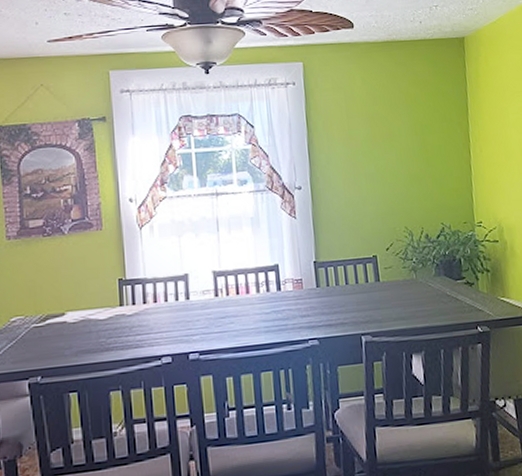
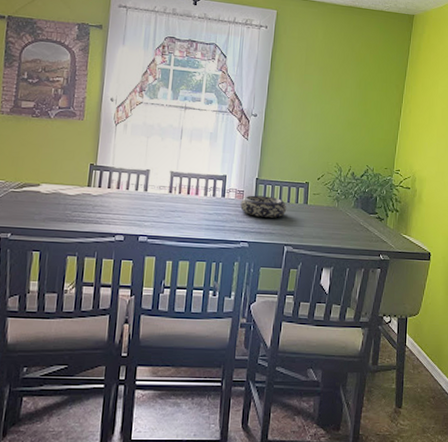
decorative bowl: none [300,280,357,307] -> present [240,195,287,218]

